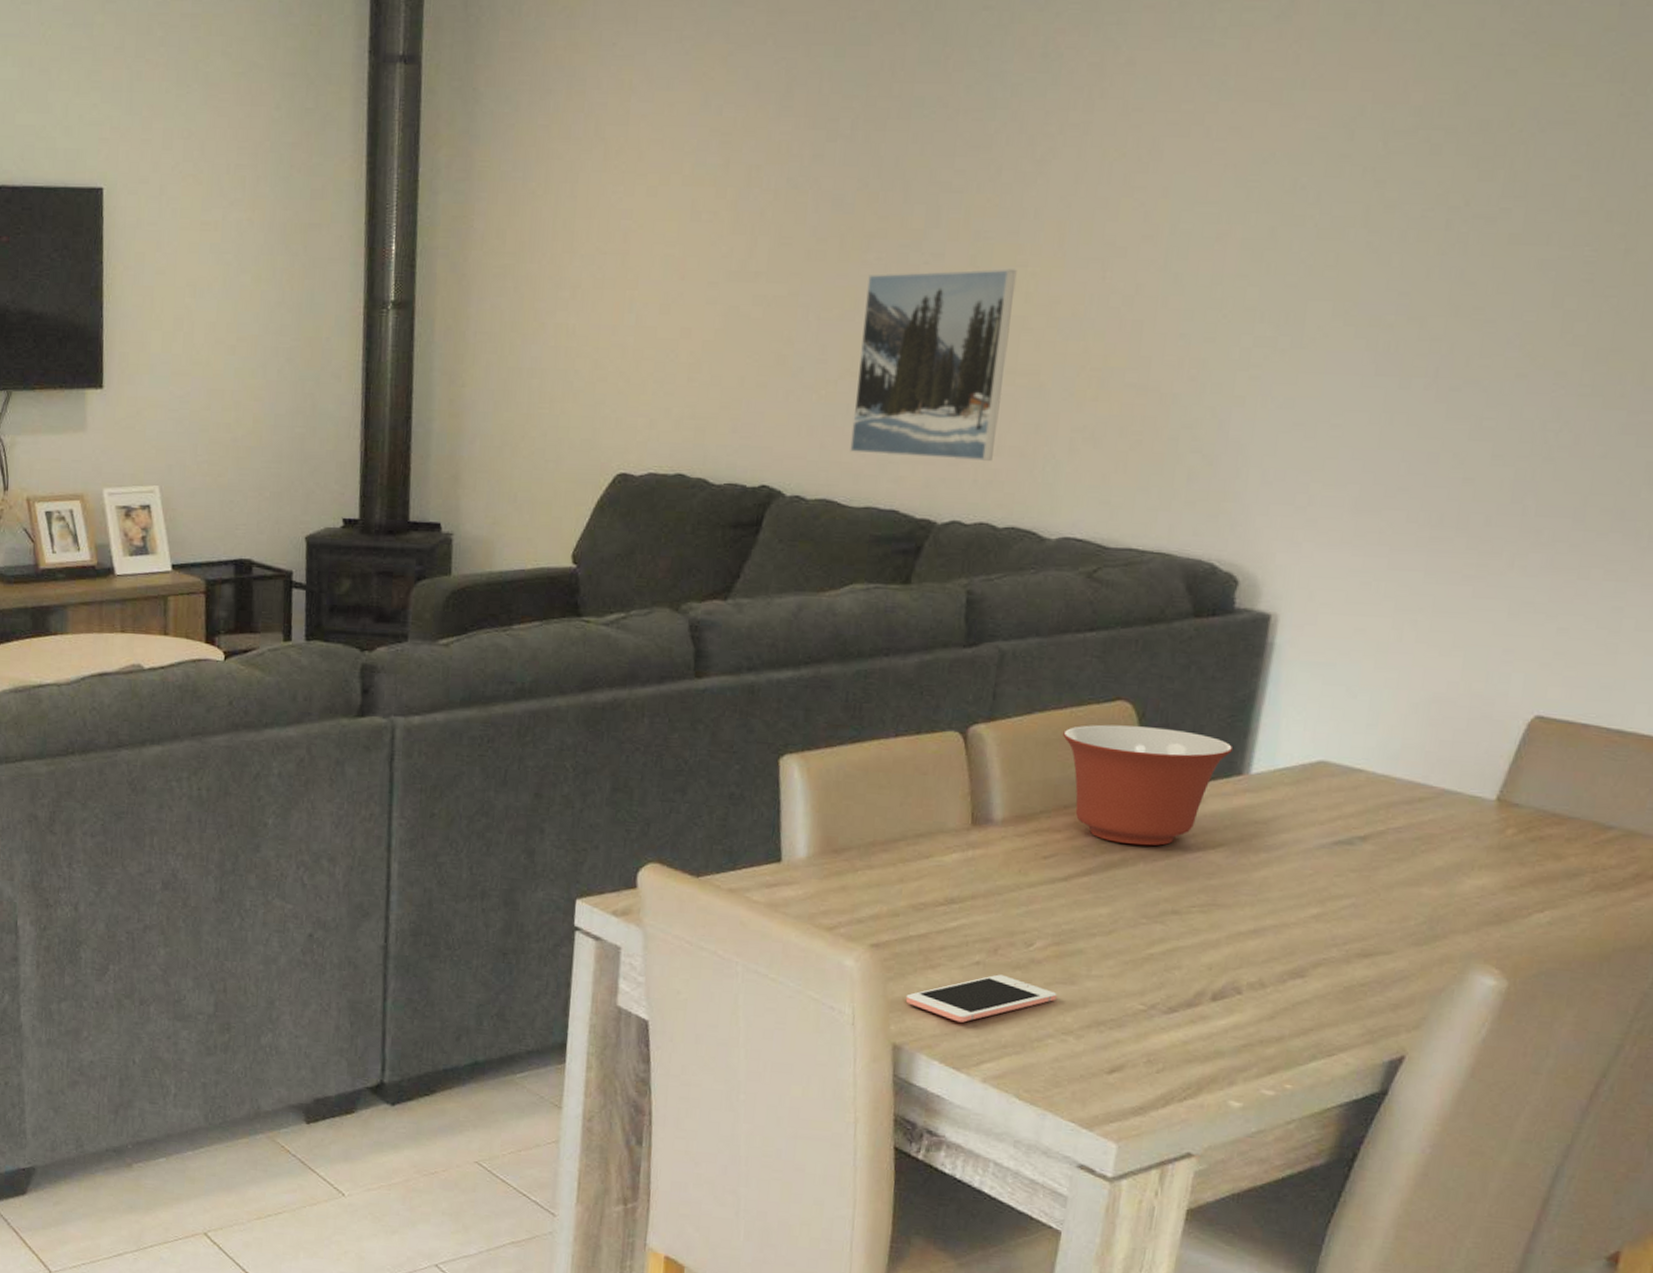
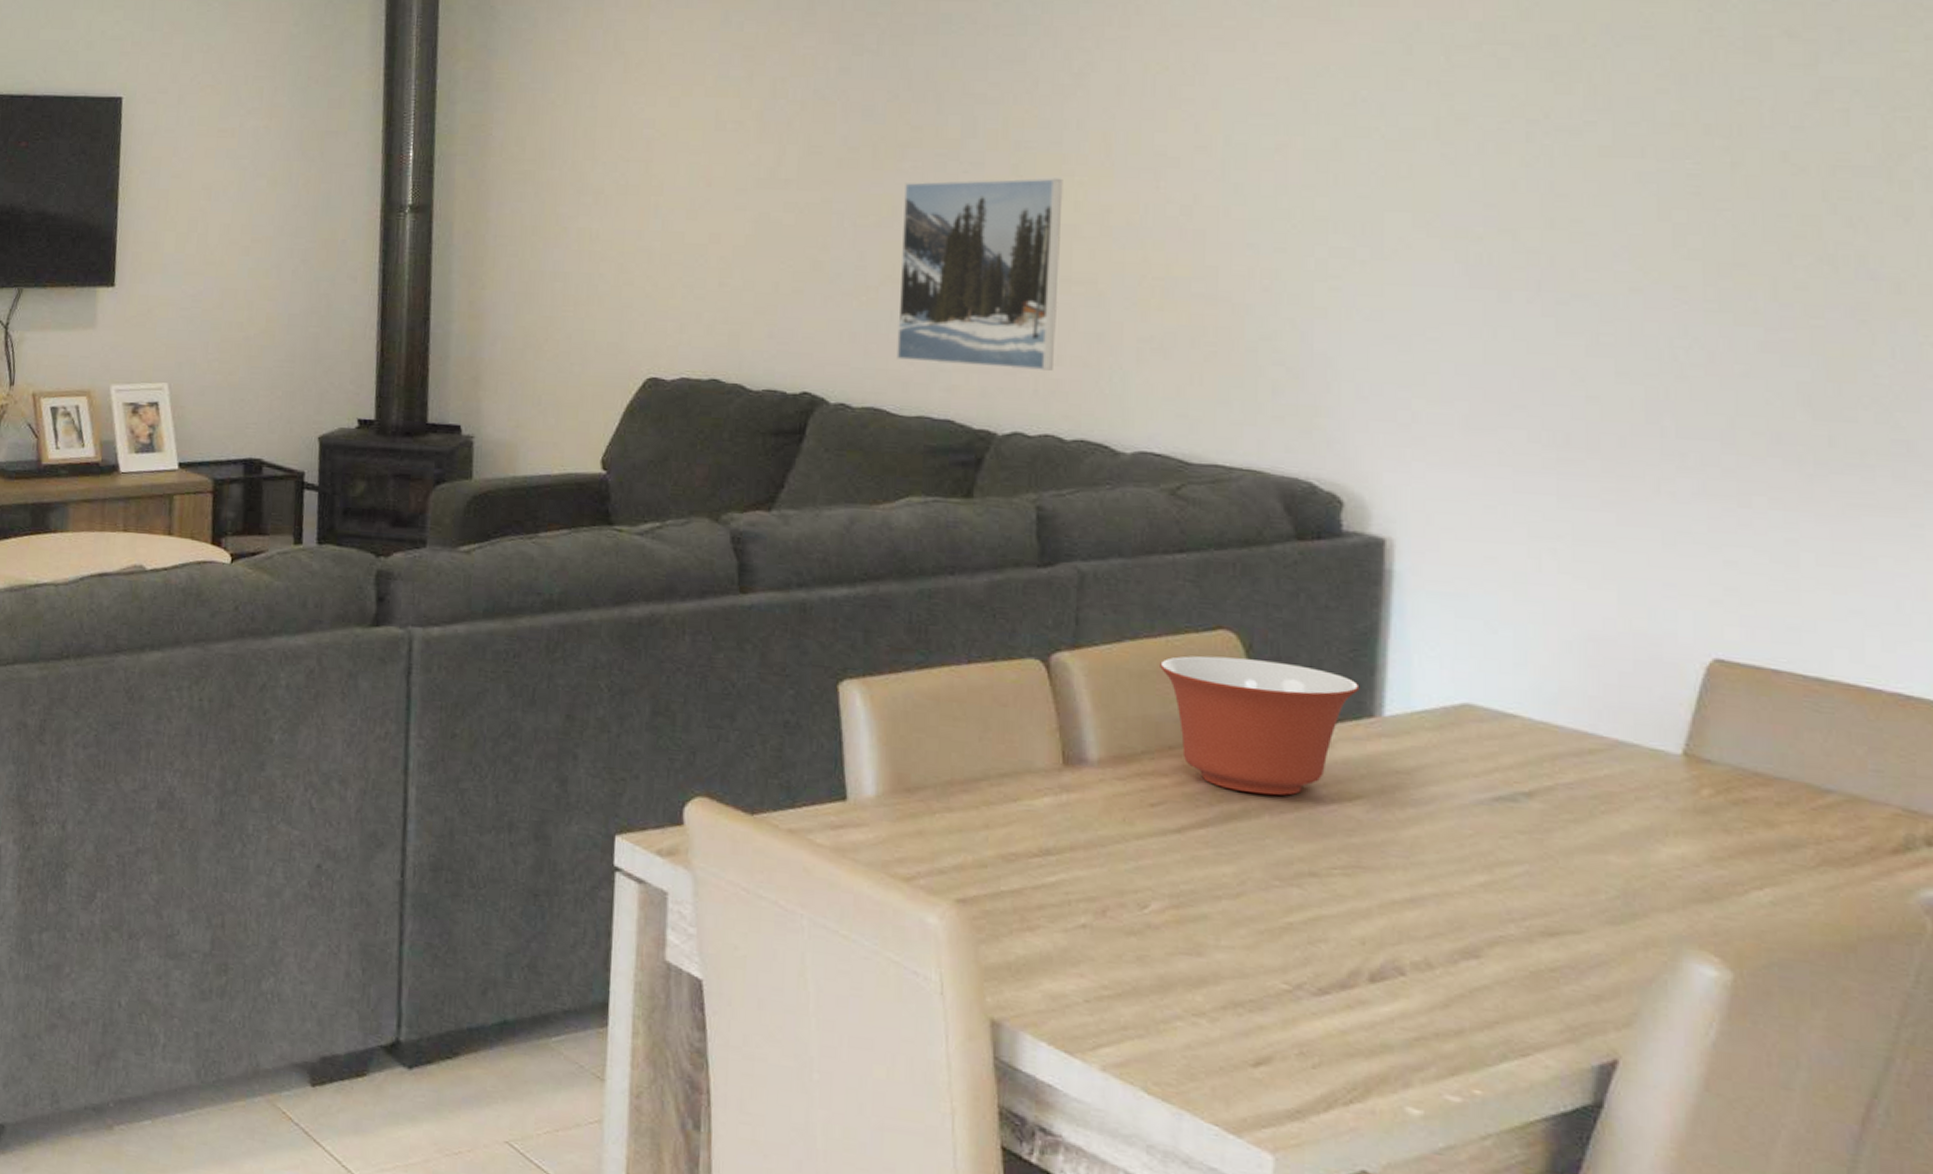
cell phone: present [905,974,1057,1023] -> none [1001,940,1182,997]

